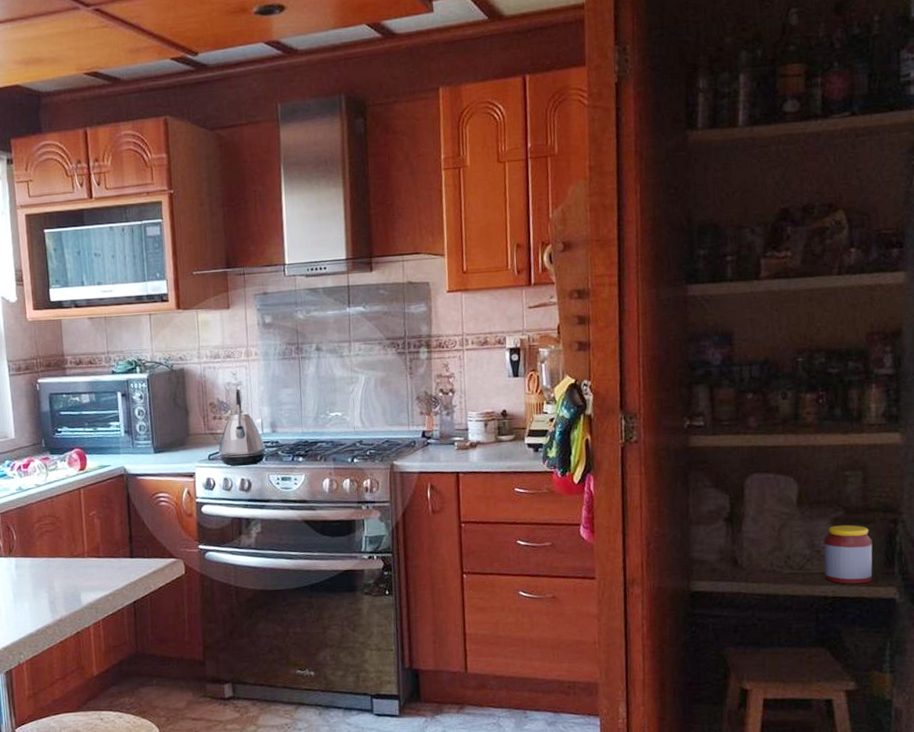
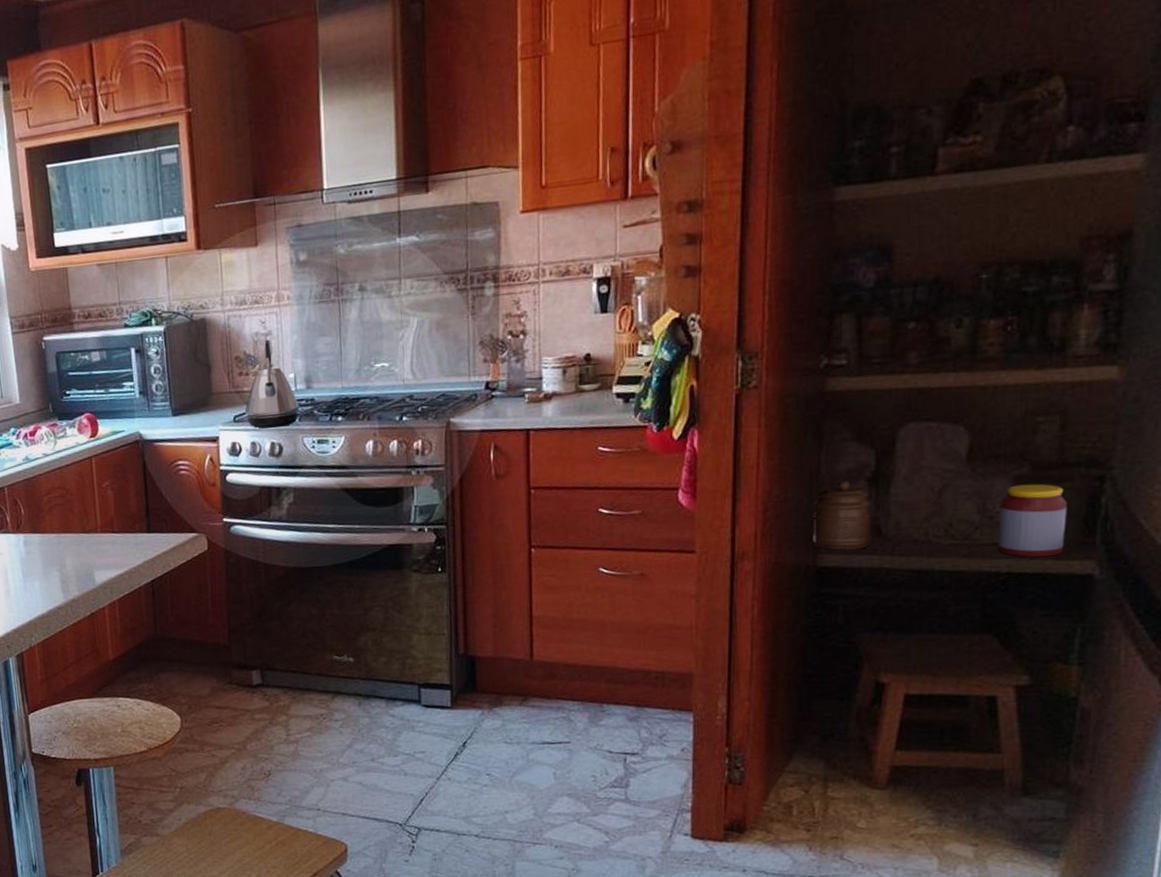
jar: none [685,519,730,578] -> present [813,480,872,551]

